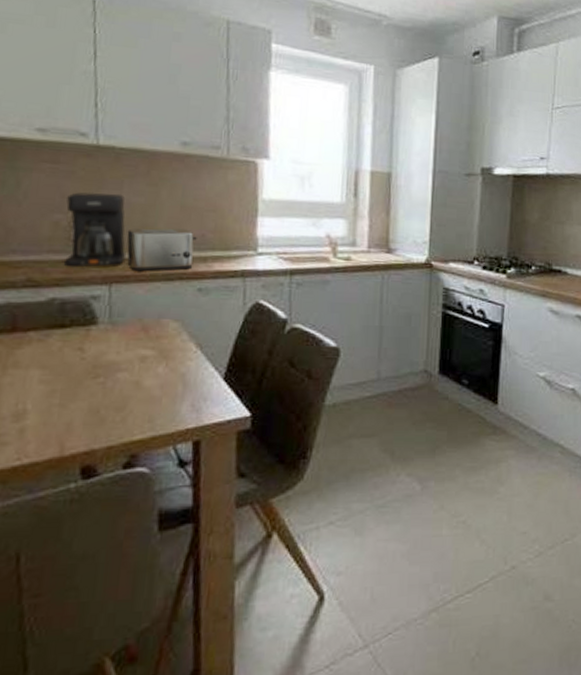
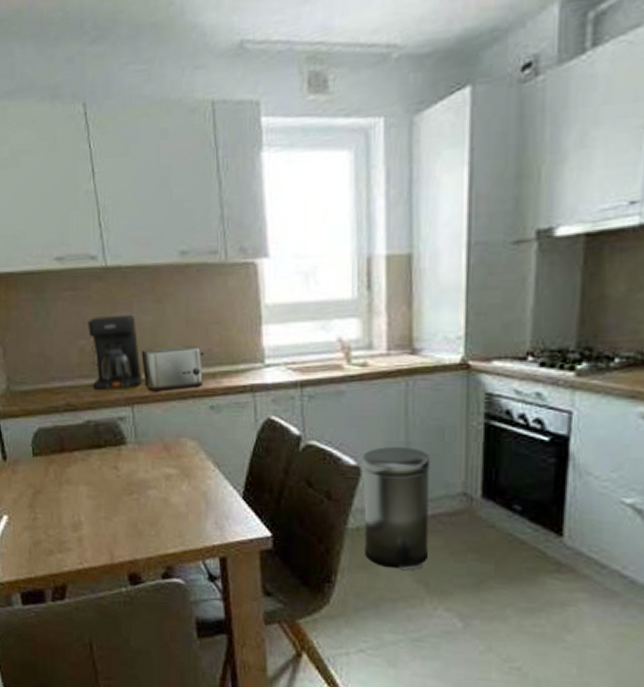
pedal bin: none [339,330,400,442] -> present [363,447,431,571]

